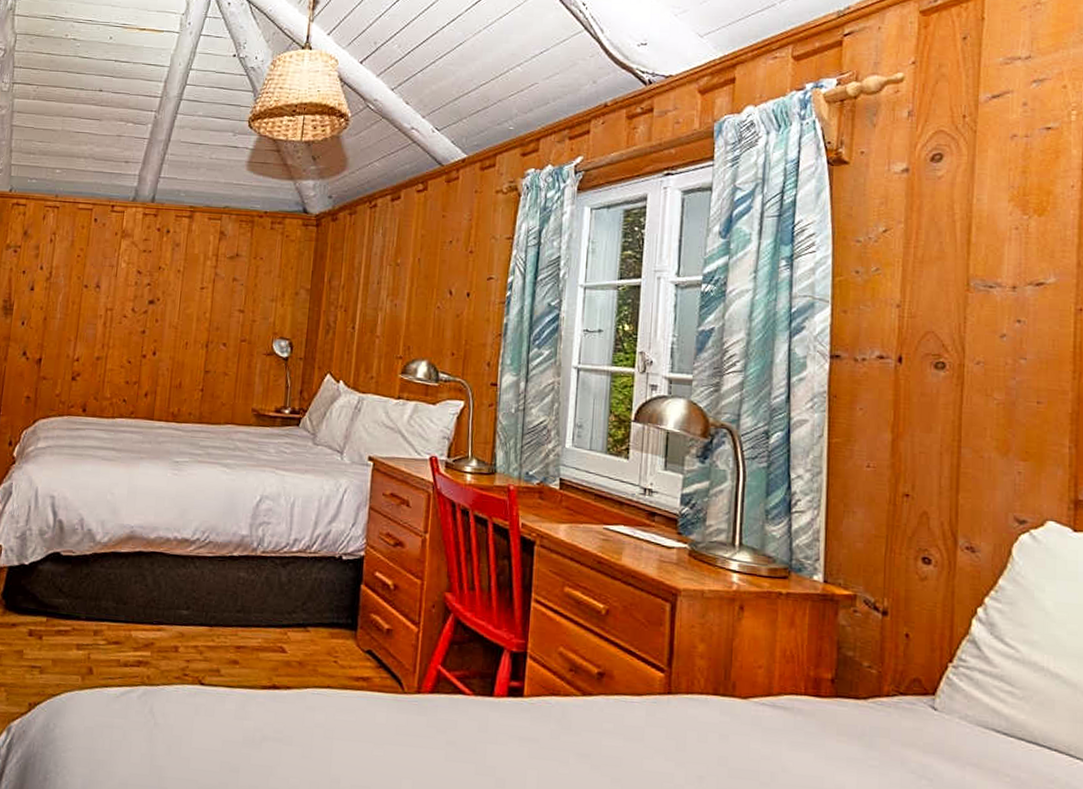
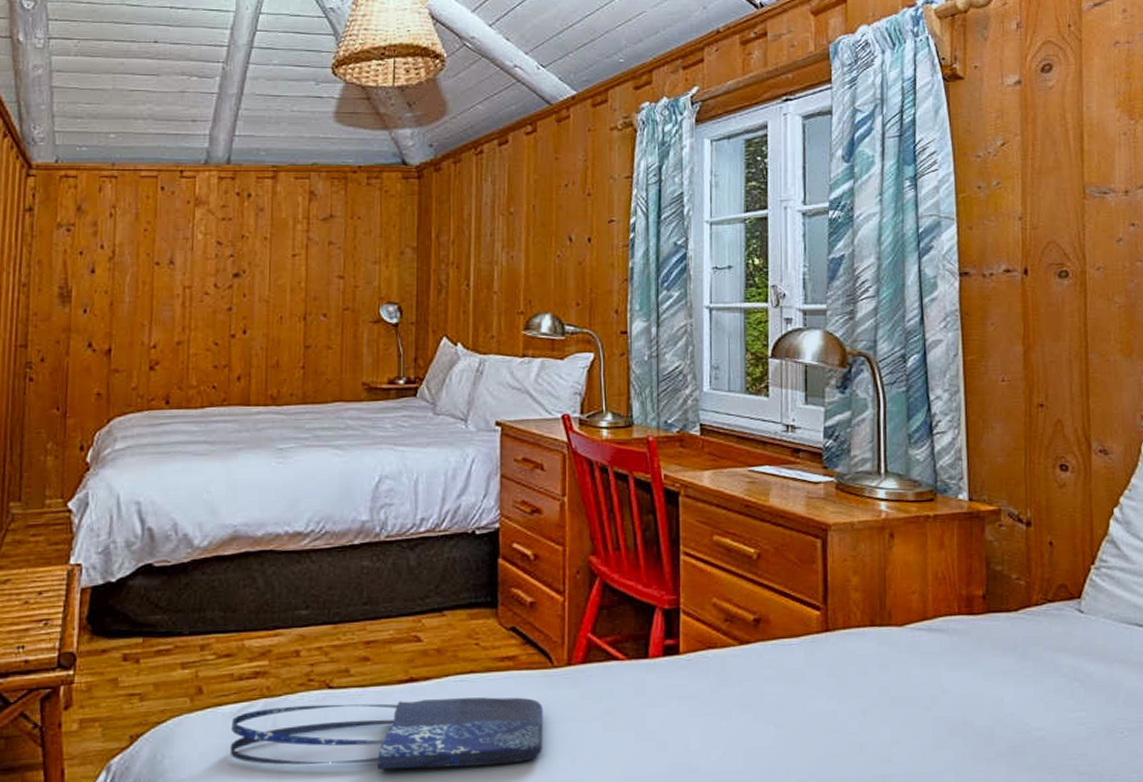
shopping bag: none [111,695,392,779] -> present [230,697,543,770]

